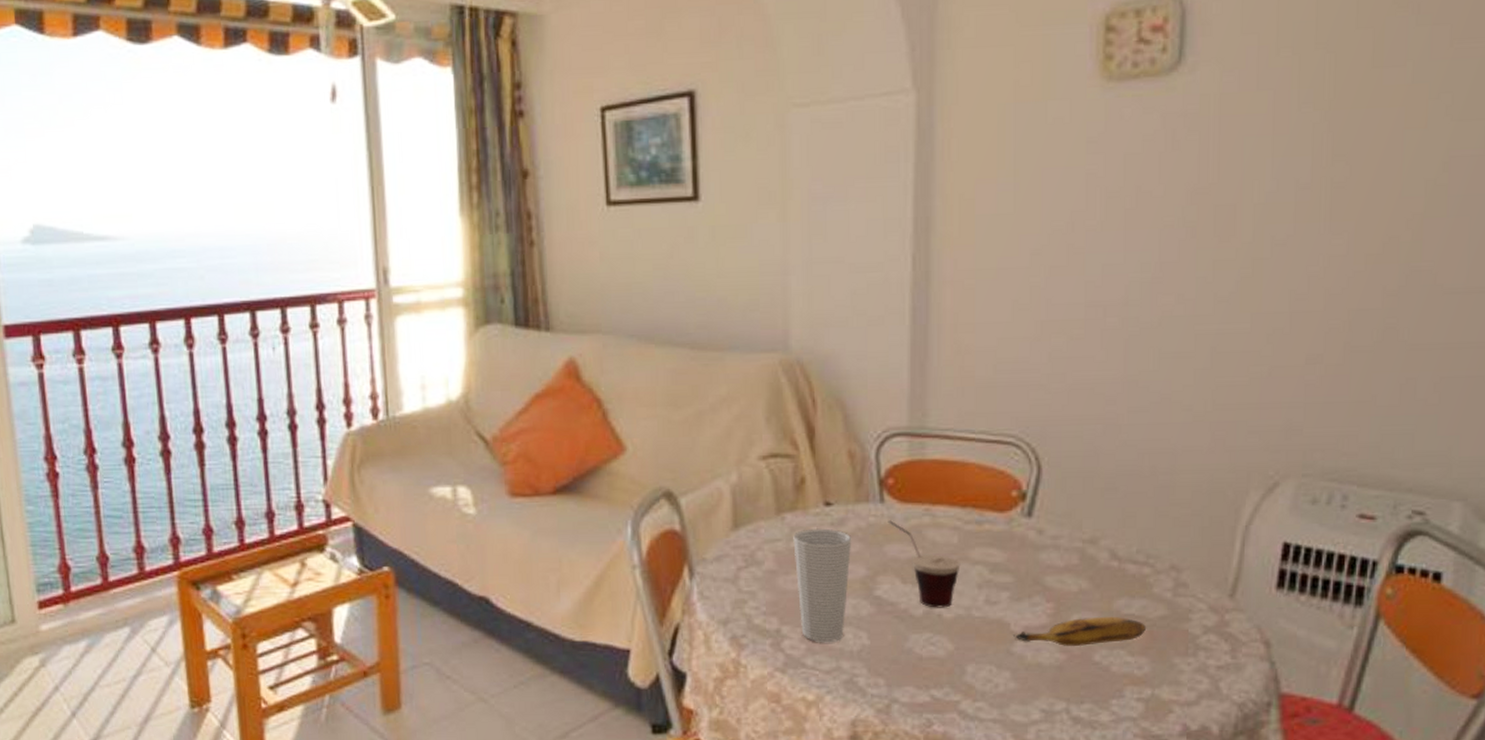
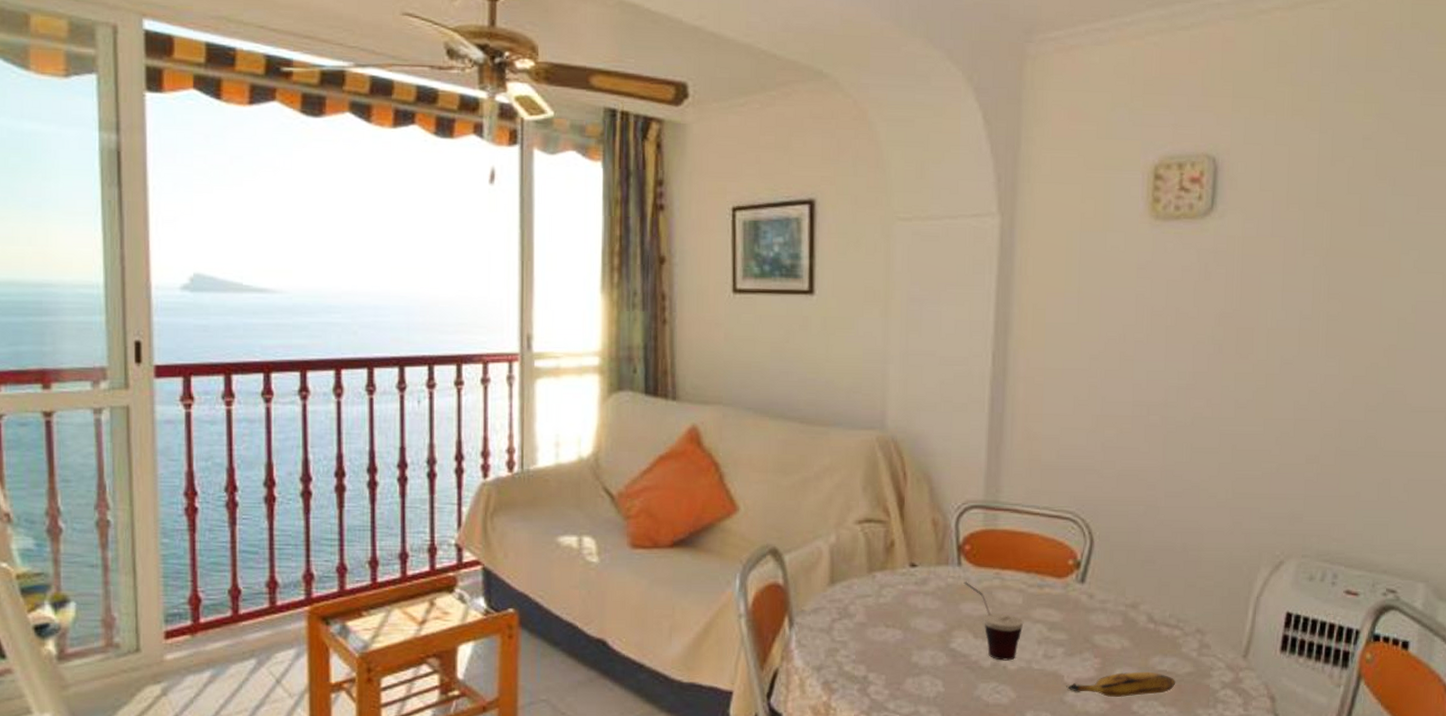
cup: present [793,528,852,643] -> none [882,587,933,689]

